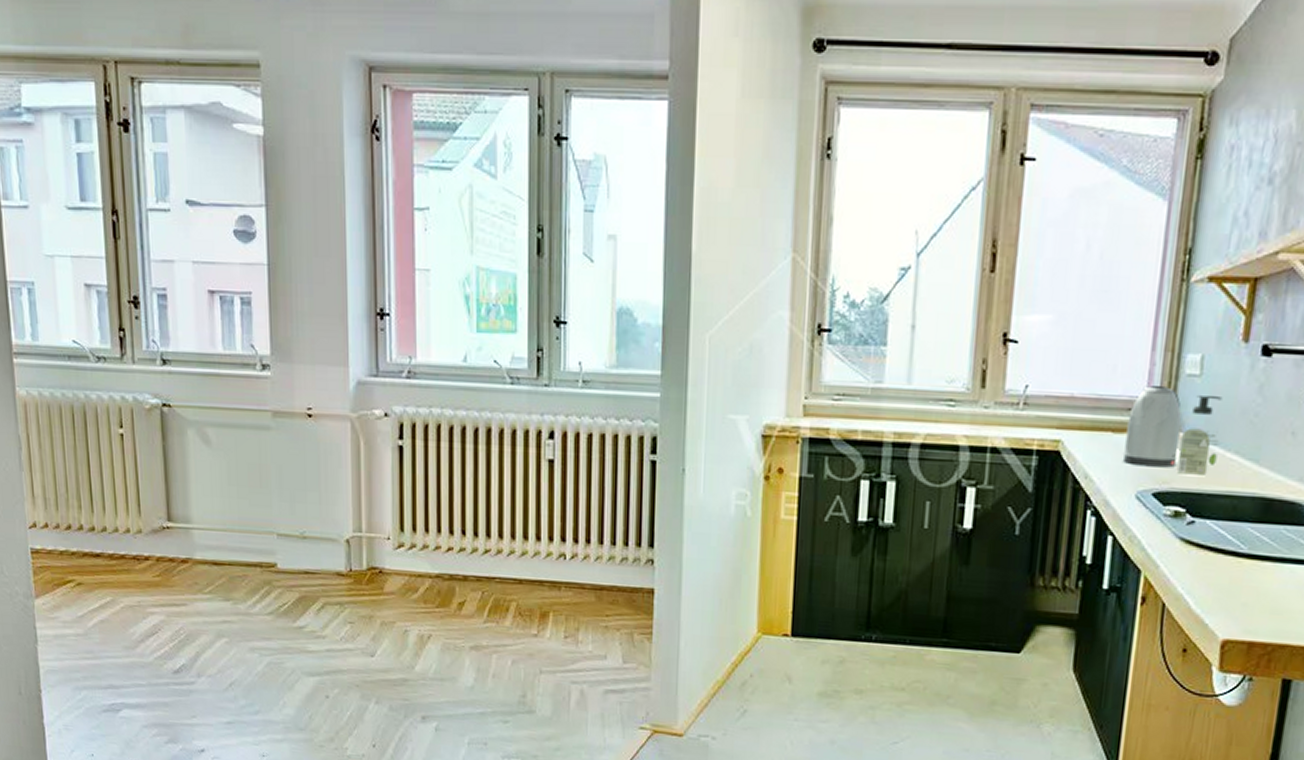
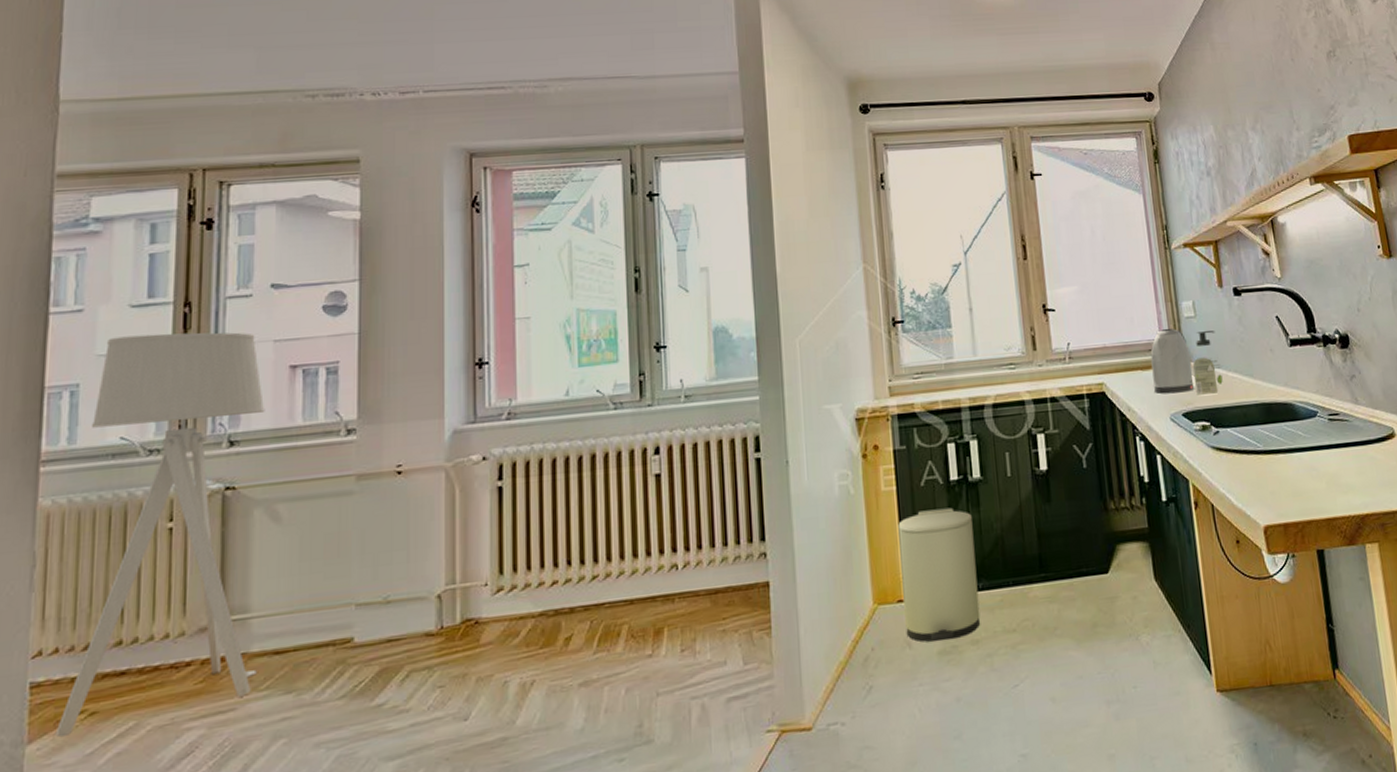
floor lamp: none [49,239,201,599] -> present [55,332,265,738]
pedal bin: none [788,547,876,684] -> present [898,507,980,642]

